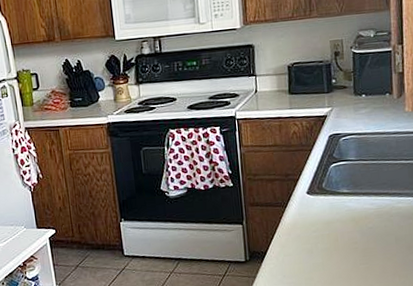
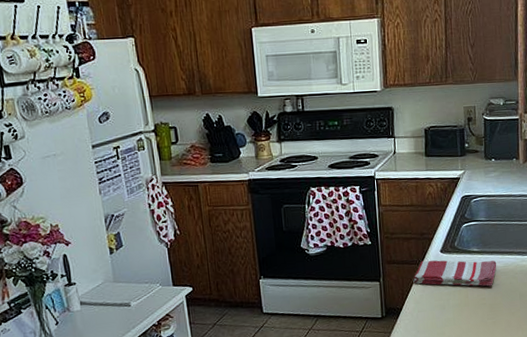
dish towel: none [278,202,370,230] -> present [413,260,497,287]

